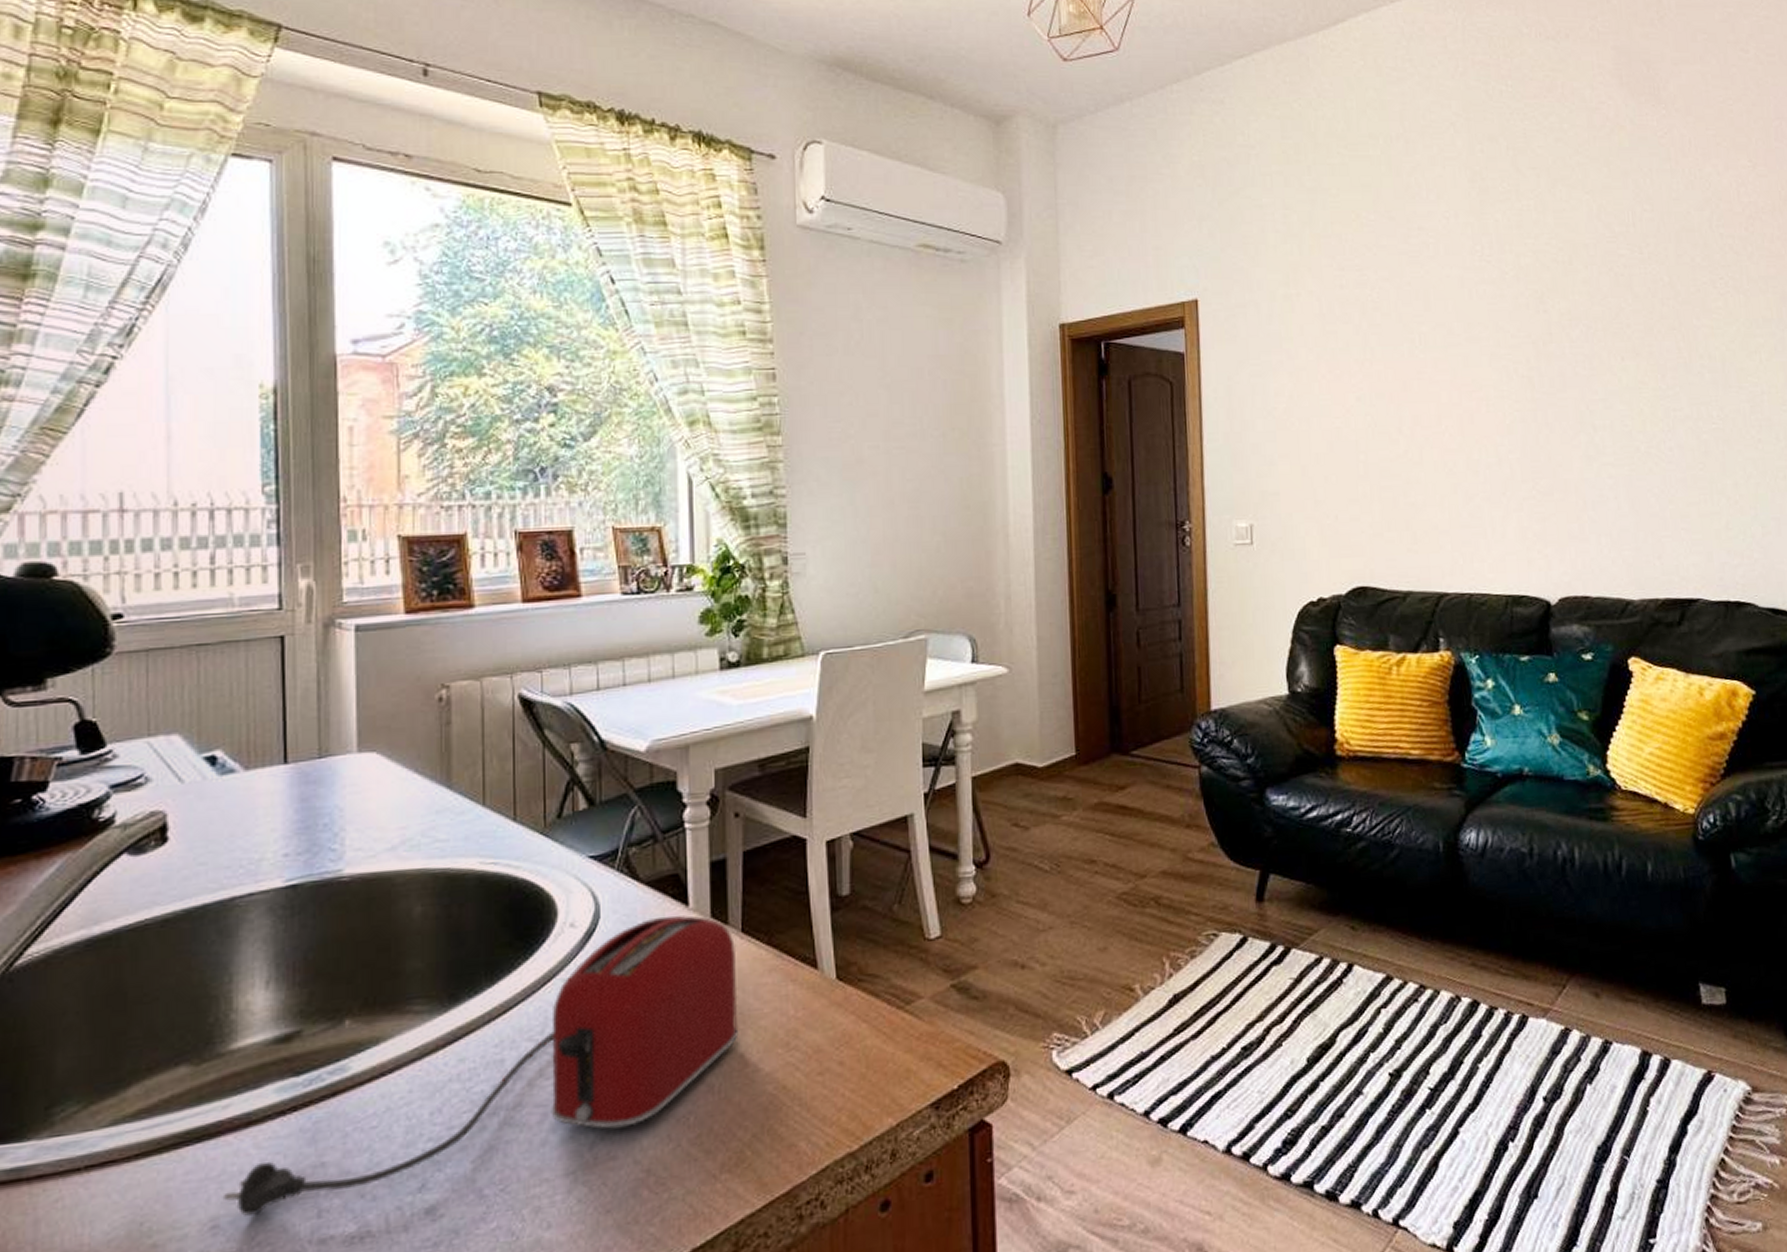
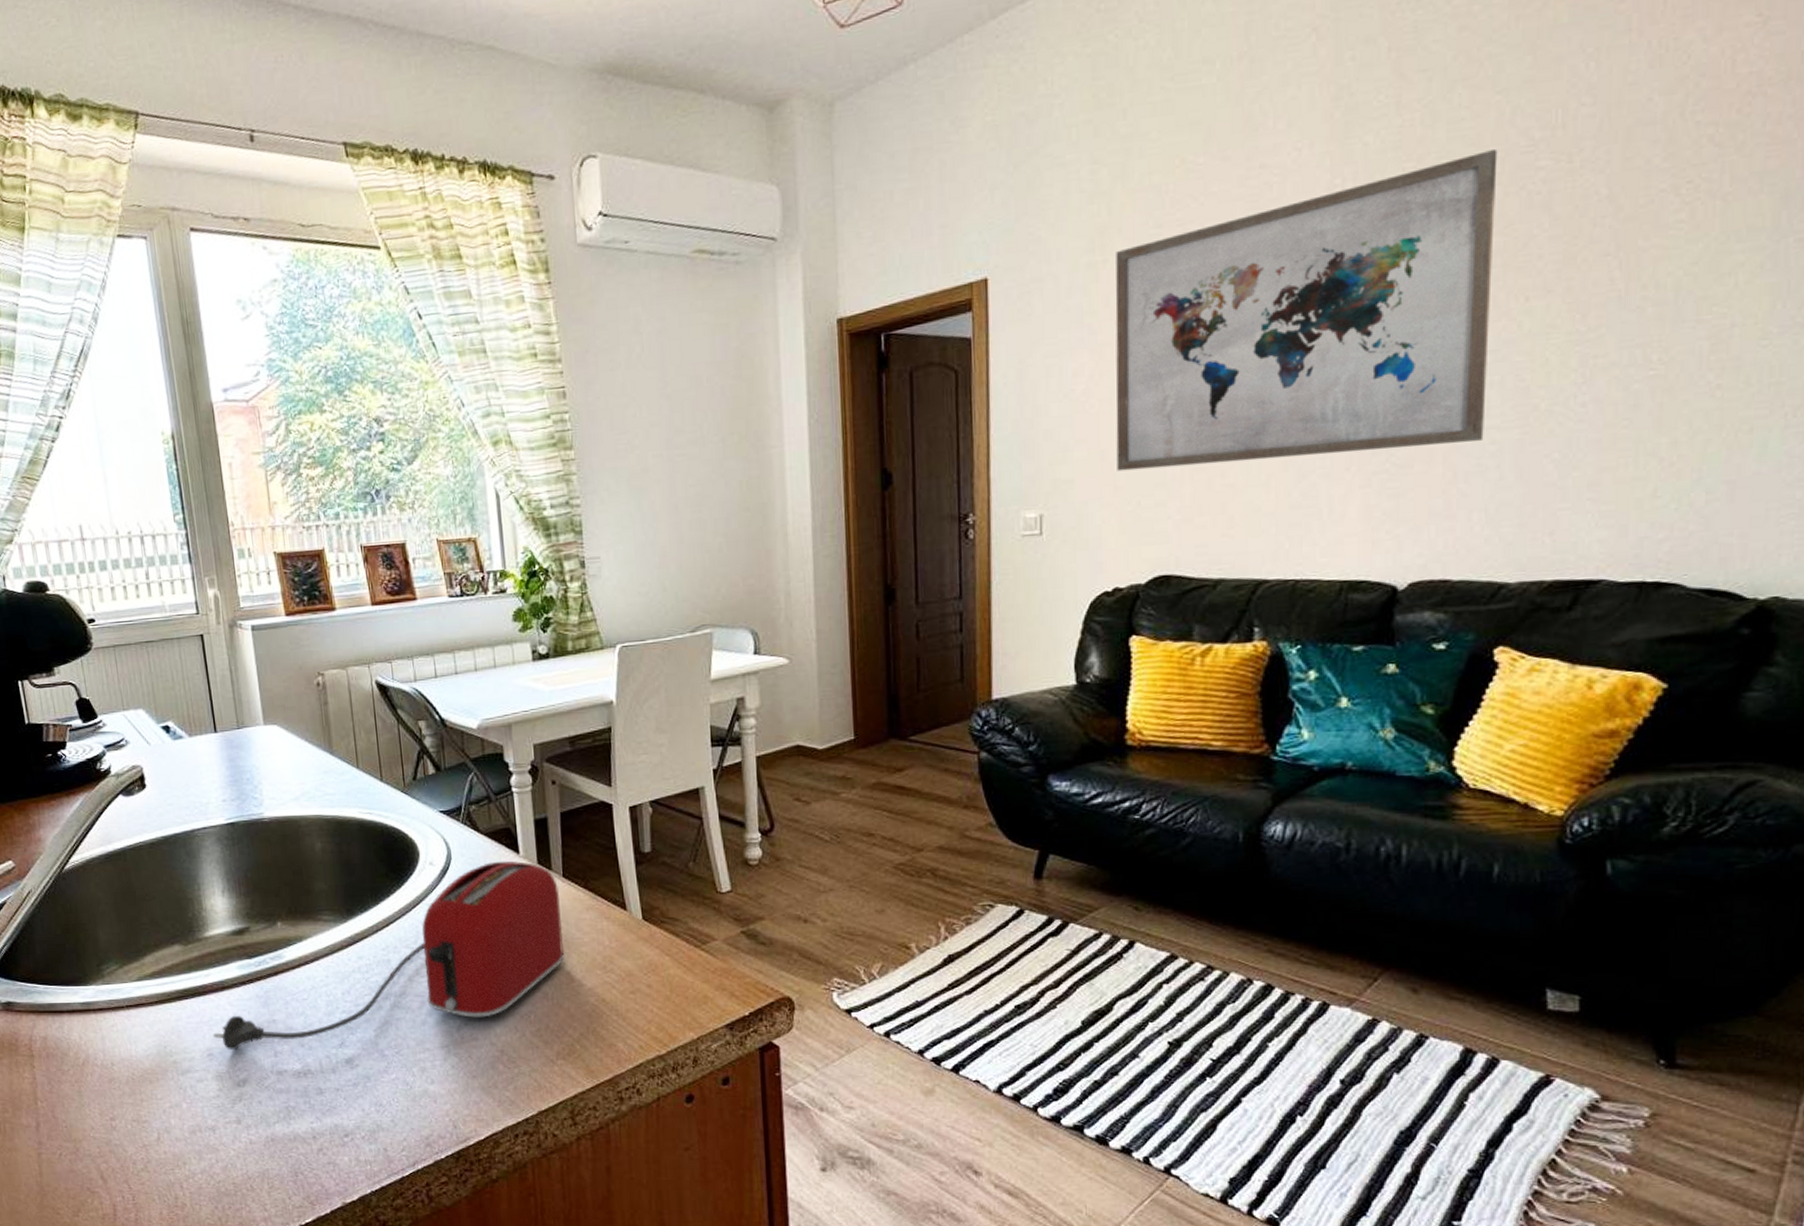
wall art: none [1307,237,1603,487] -> present [1115,149,1498,472]

